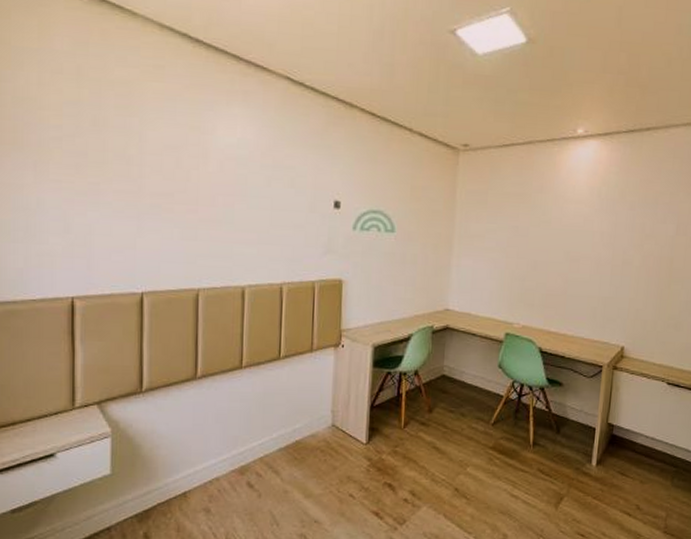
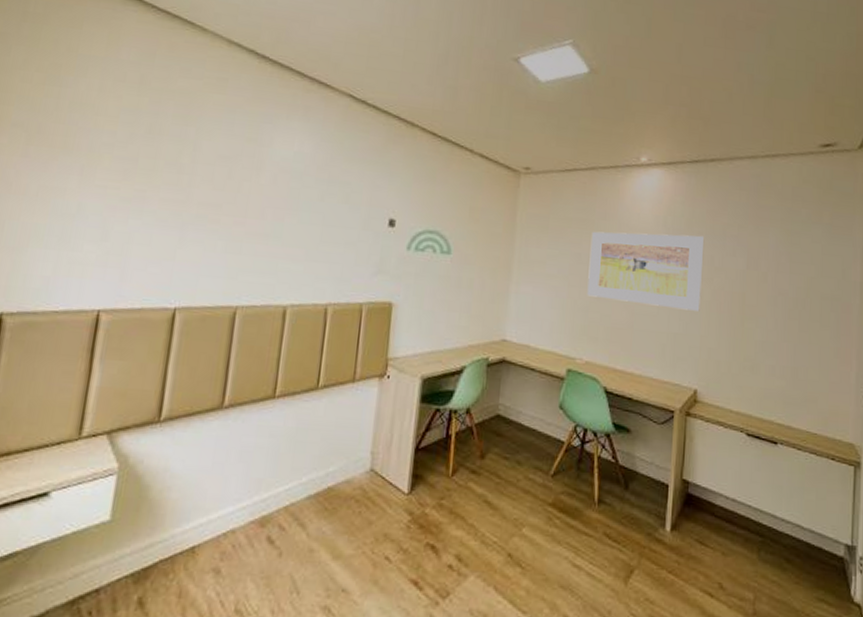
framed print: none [524,204,637,276] -> present [587,231,705,311]

